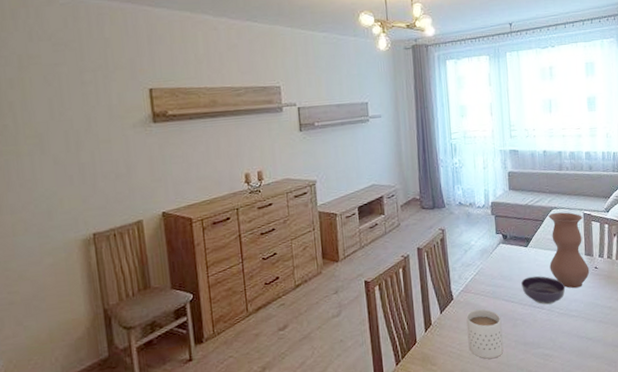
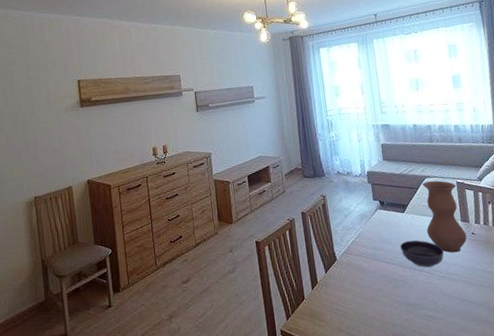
mug: present [466,308,504,359] -> none [349,269,387,318]

